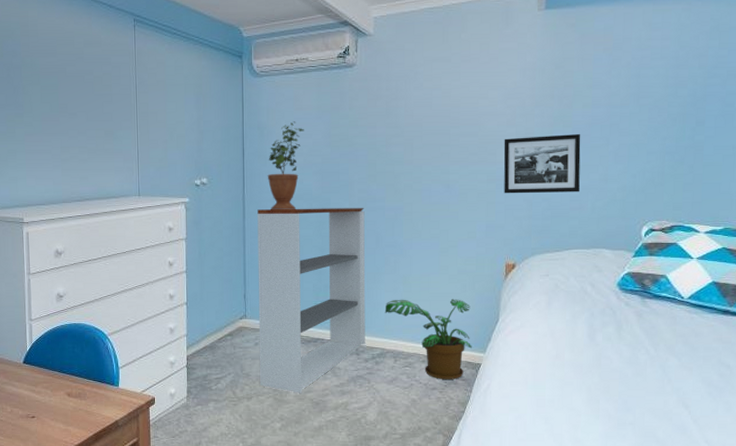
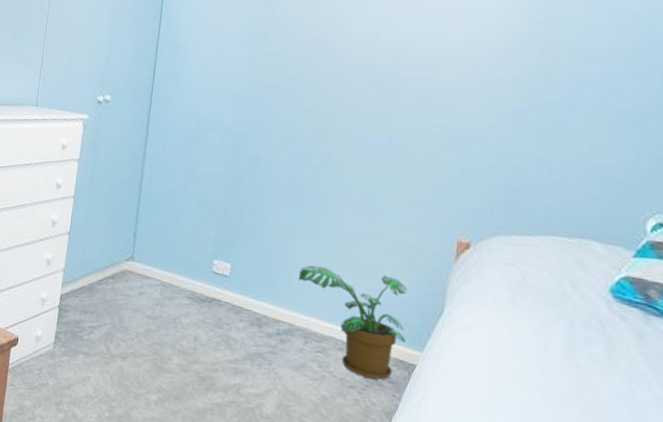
bookshelf: present [257,208,366,393] -> none [139,137,286,363]
potted plant: present [267,121,304,210] -> none [177,43,225,143]
picture frame: present [503,133,581,194] -> none [461,88,567,164]

